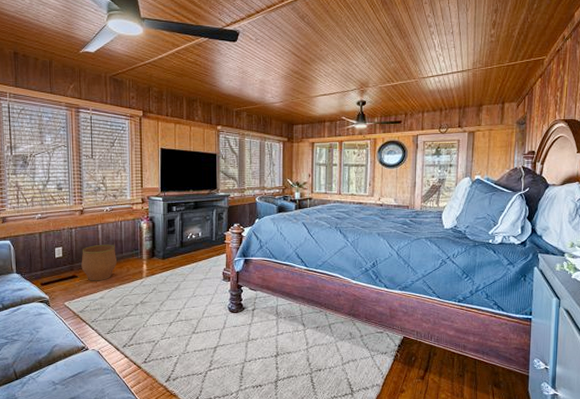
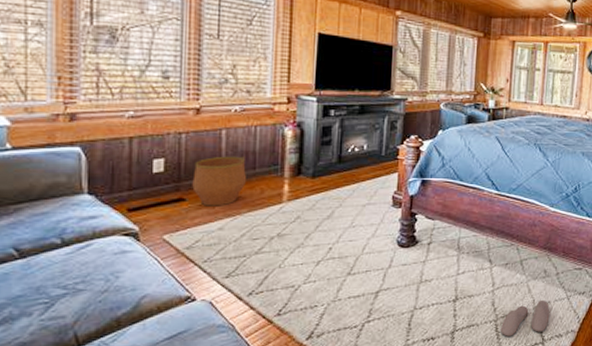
slippers: none [316,358,356,387] -> present [501,300,549,337]

